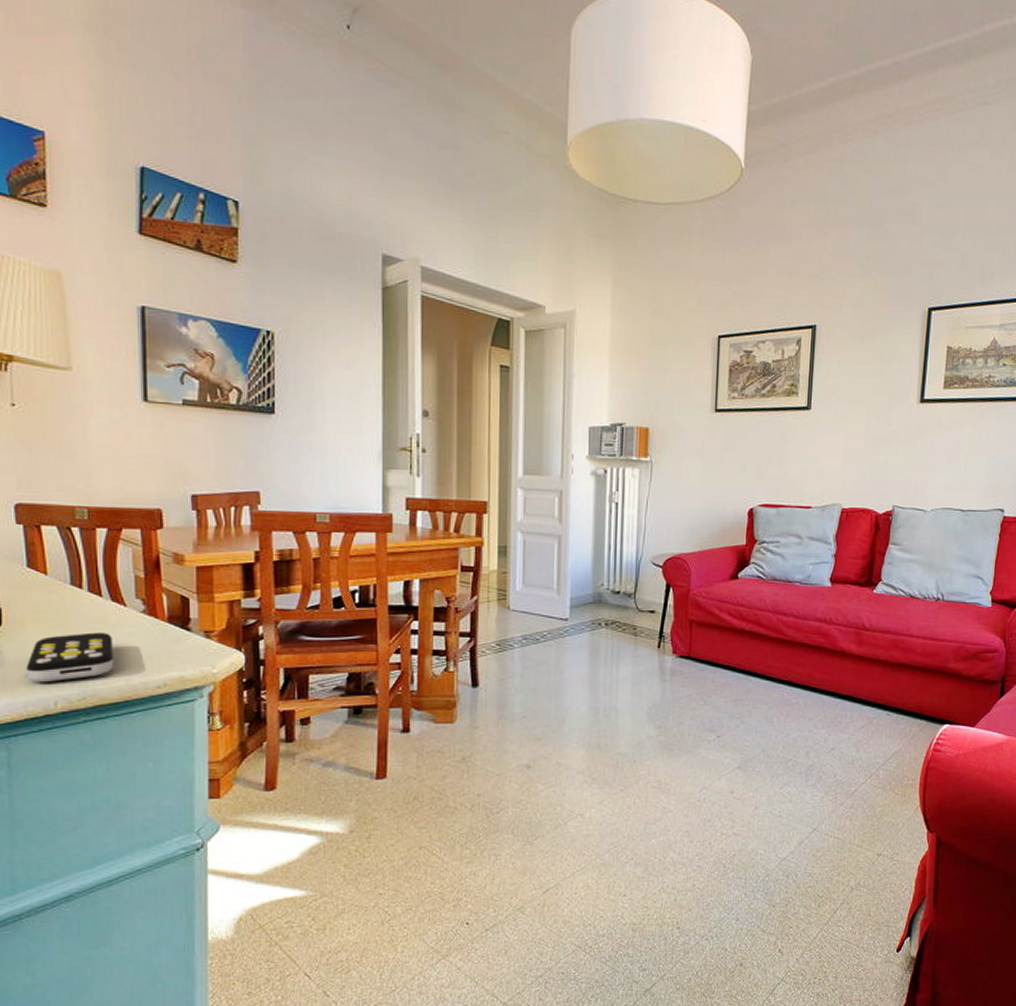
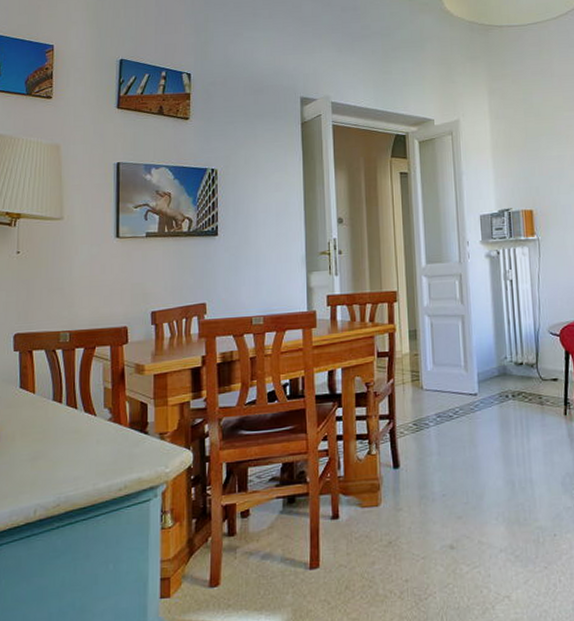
remote control: present [25,632,113,683] -> none [12,441,84,493]

